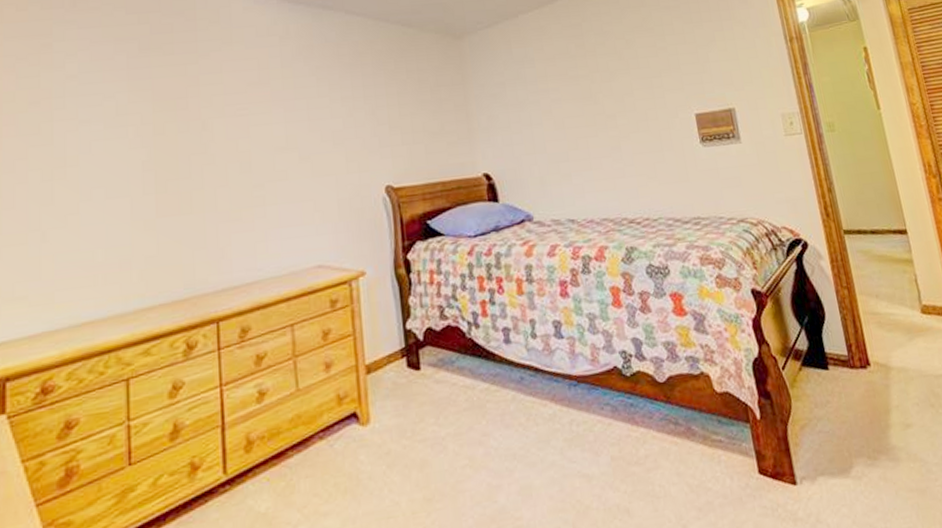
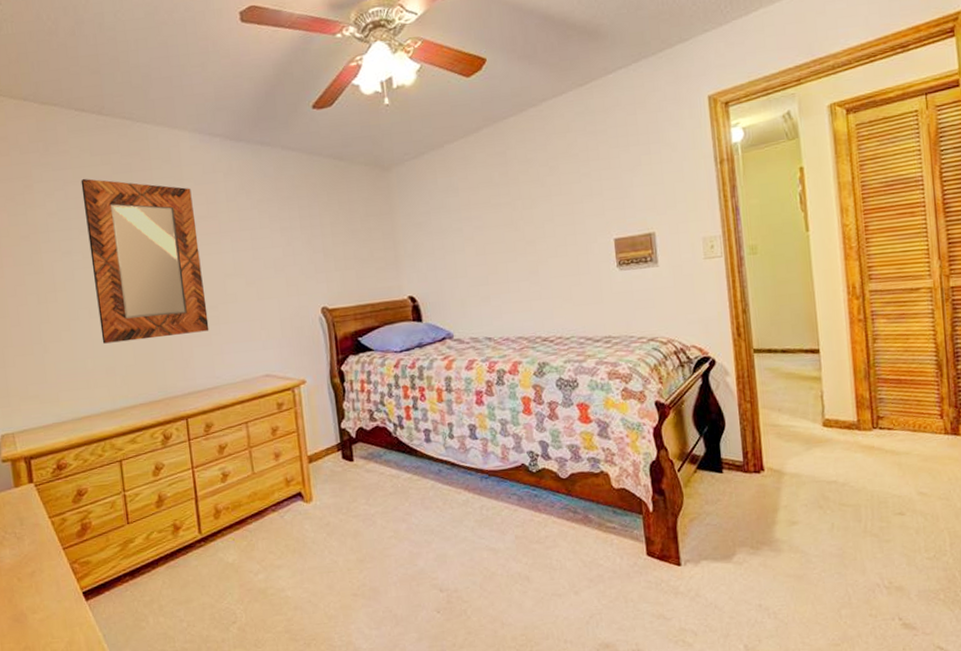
home mirror: none [111,38,253,230] -> present [81,178,209,344]

